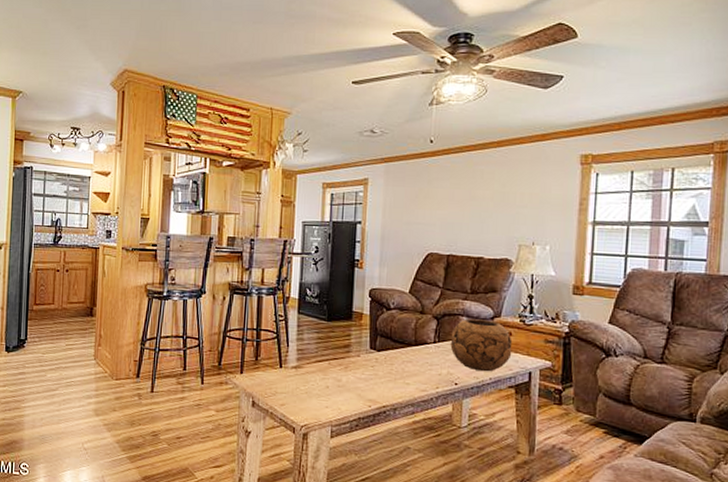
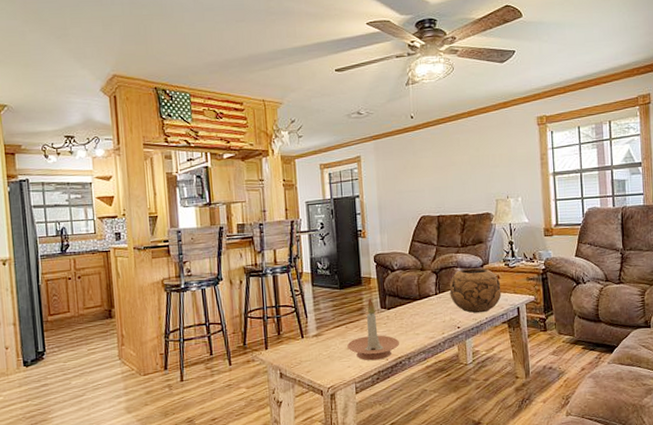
candle holder: none [328,336,386,406] -> present [347,298,399,361]

